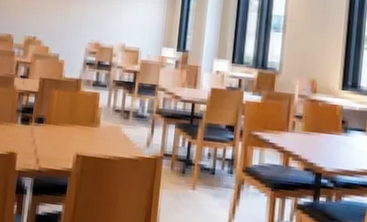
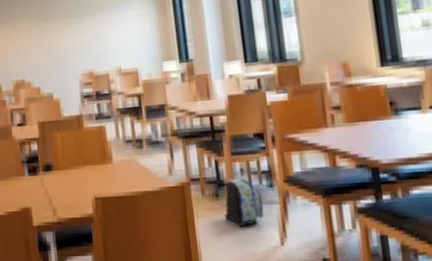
backpack: none [186,161,222,203] -> present [224,178,264,226]

